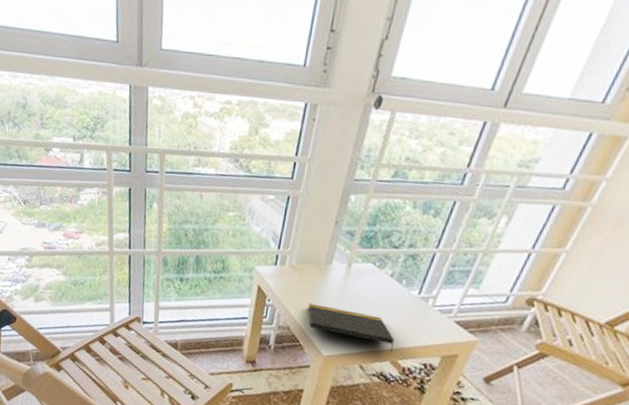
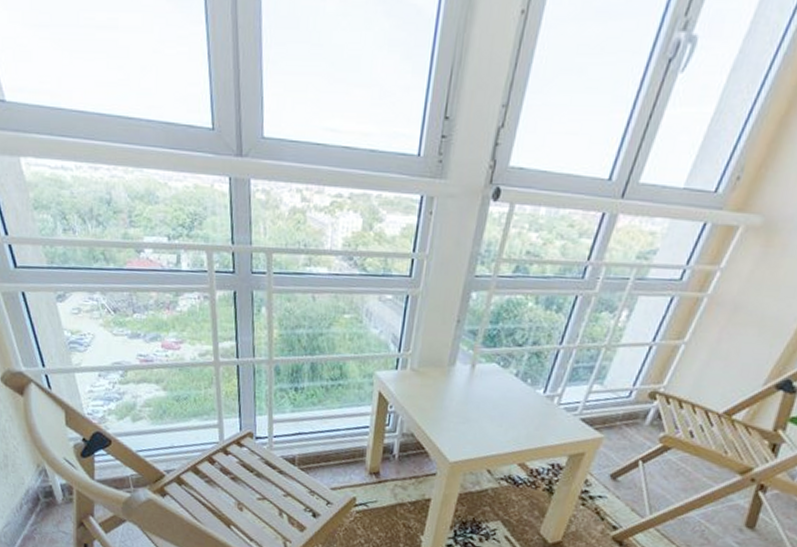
notepad: present [307,303,394,353] -> none [431,408,521,455]

